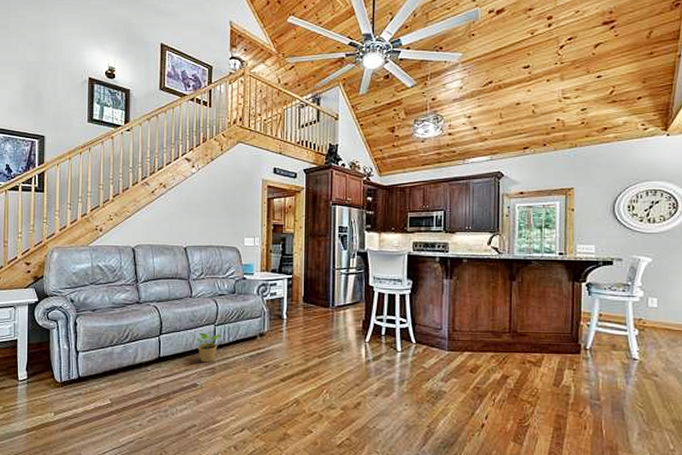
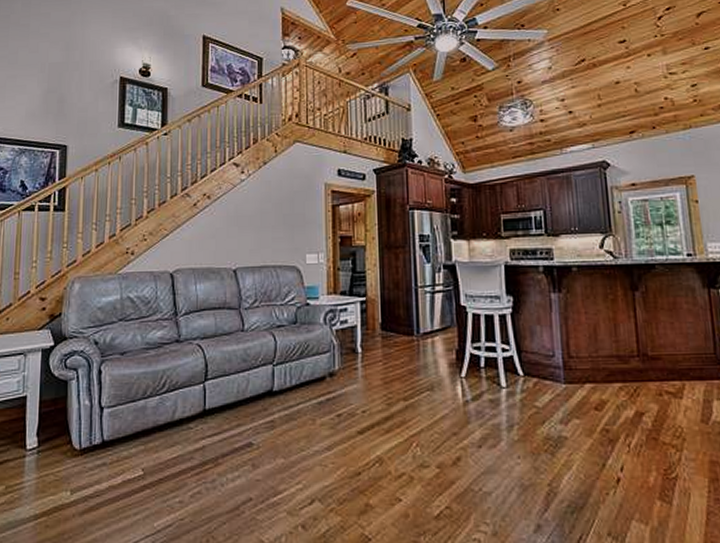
potted plant: present [196,331,222,363] -> none [250,372,282,414]

